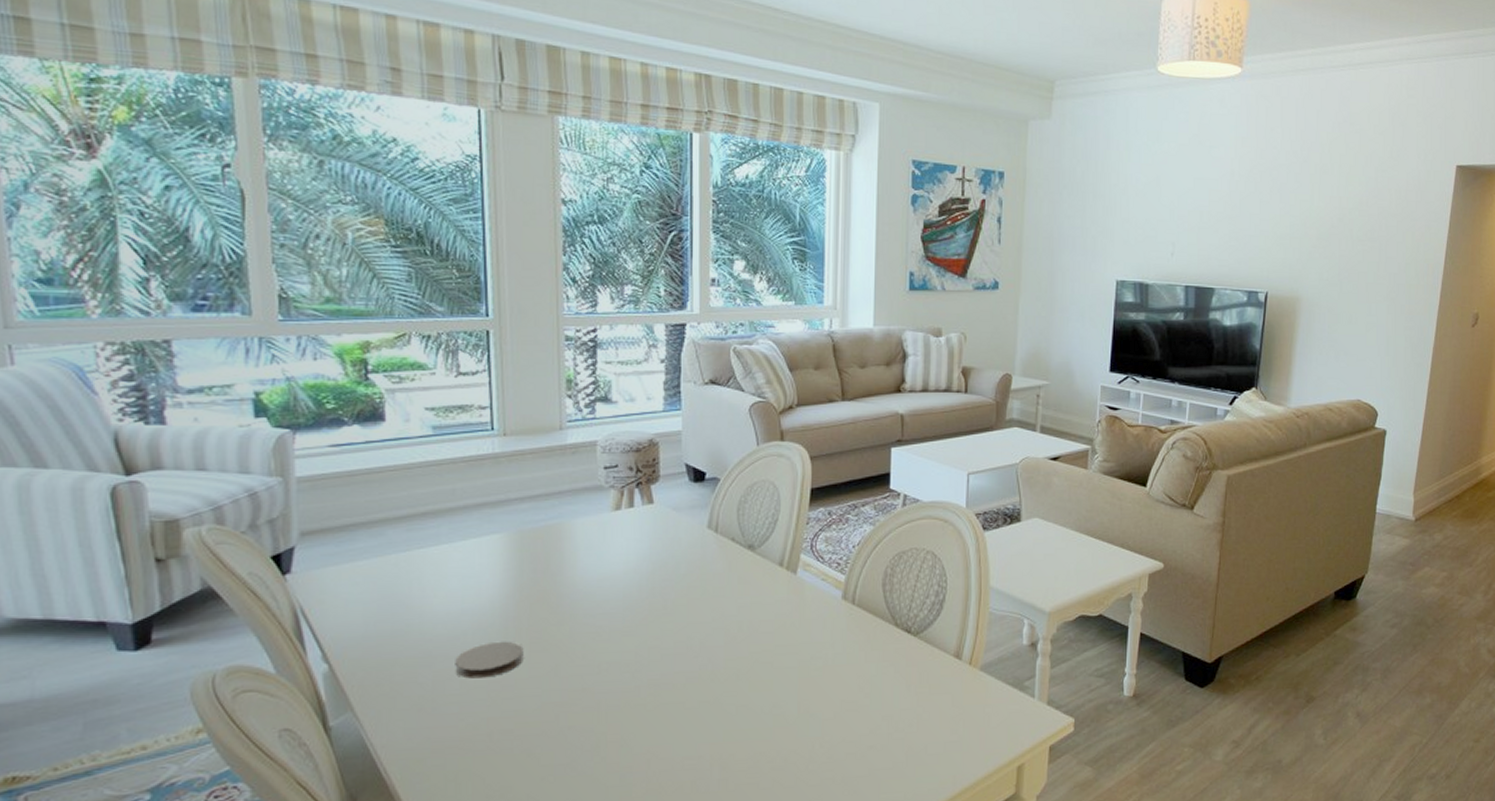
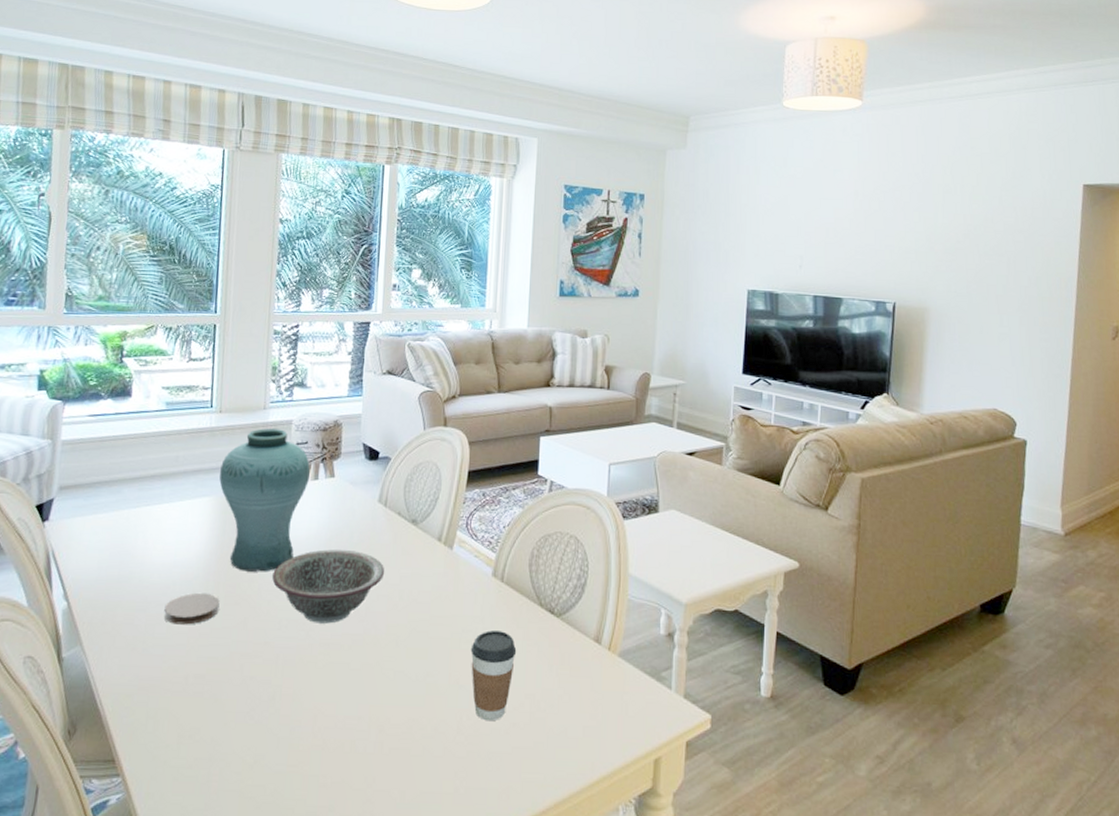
vase: none [511,452,623,614] -> present [219,428,310,572]
decorative bowl: none [586,583,720,664] -> present [272,549,385,624]
coffee cup: none [821,655,872,747] -> present [470,630,517,722]

